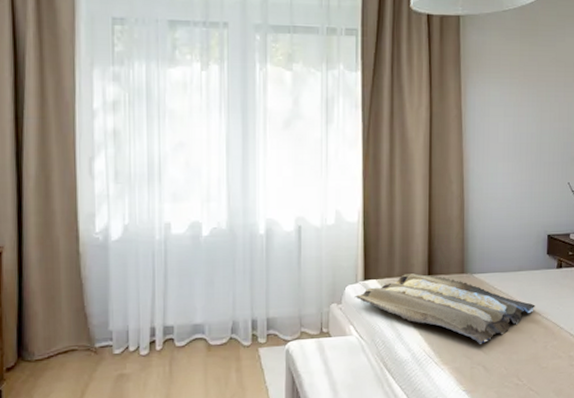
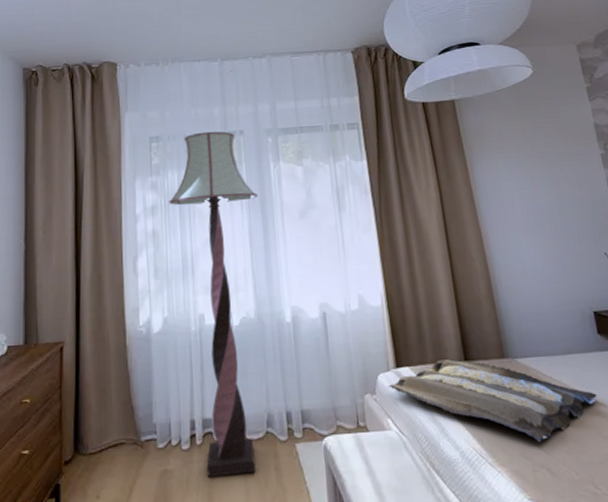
floor lamp: none [134,19,239,379] -> present [169,131,258,477]

